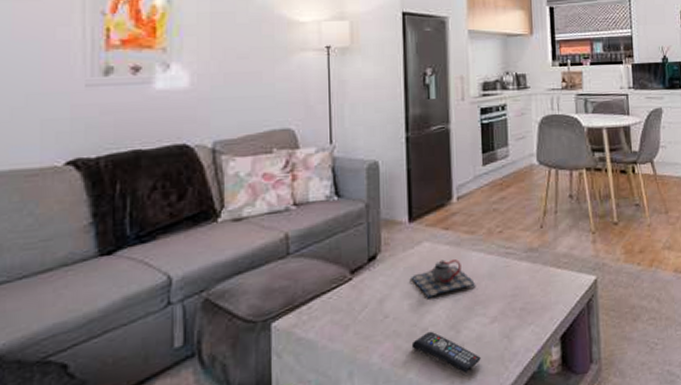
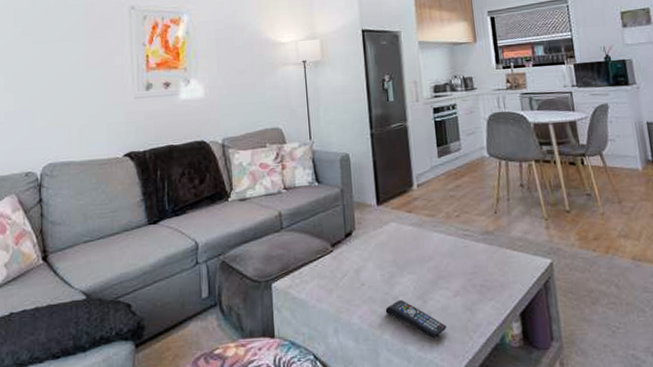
teapot: present [411,259,476,299] -> none [381,238,439,272]

